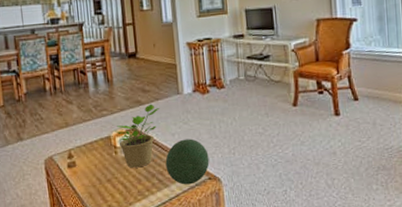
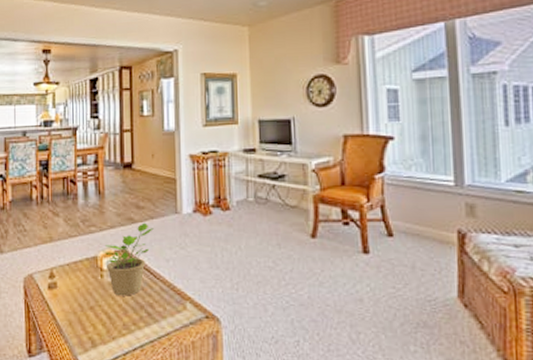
decorative orb: present [165,139,209,185] -> none [156,267,208,322]

